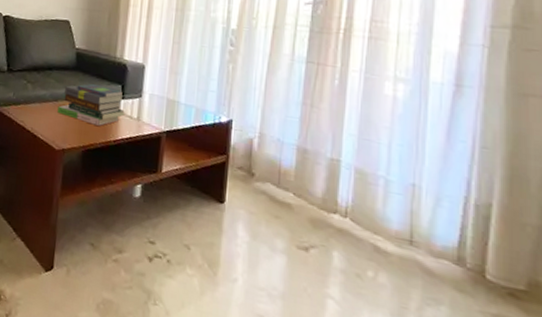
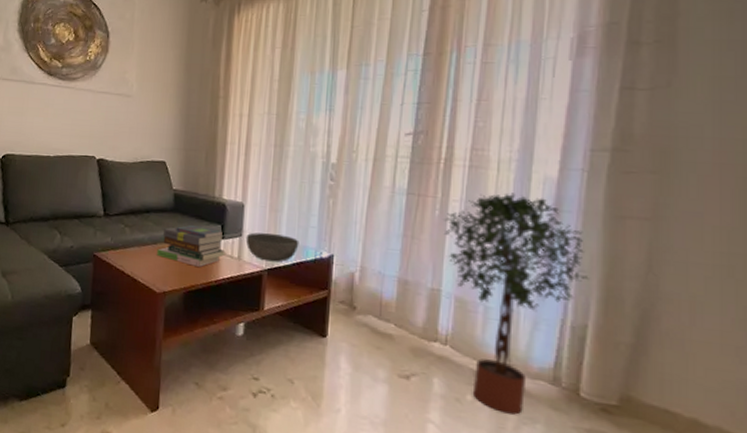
bowl: none [145,94,199,125] -> present [245,232,299,262]
potted tree: none [343,65,492,295] -> present [444,193,589,415]

